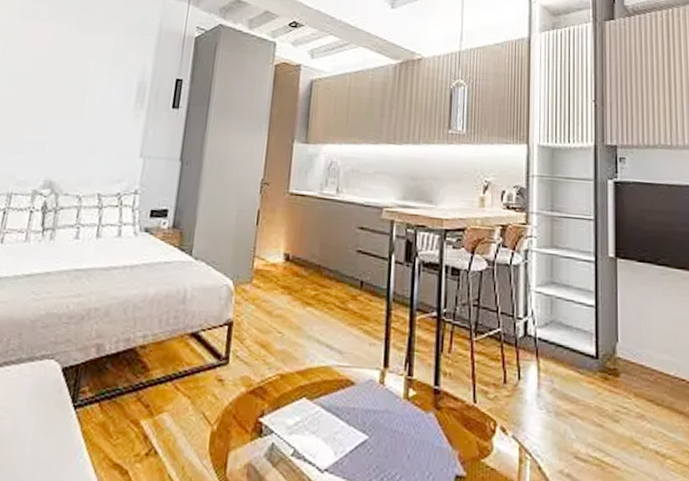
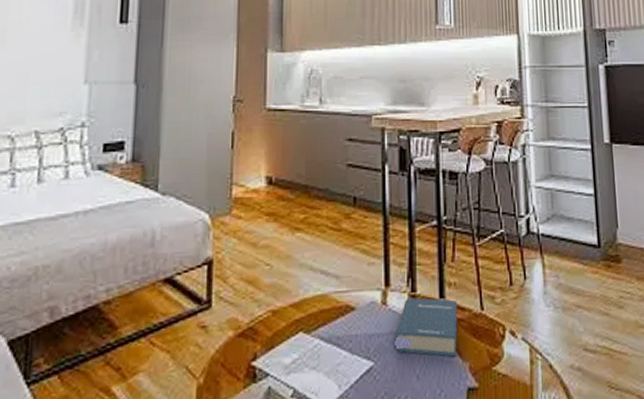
hardback book: none [389,380,451,443] -> present [395,297,458,357]

